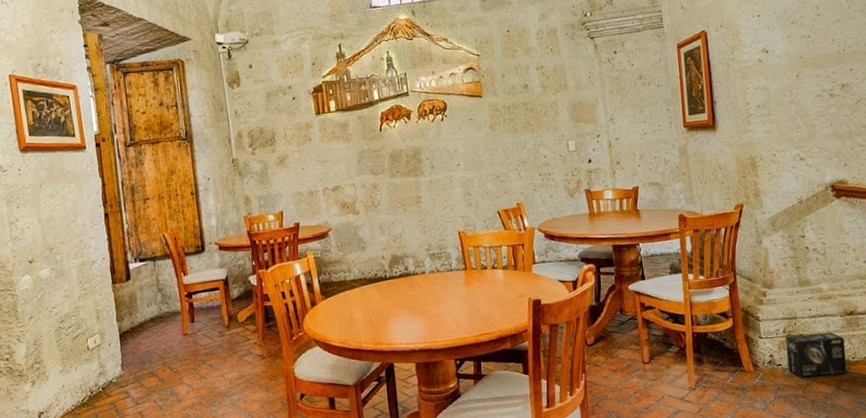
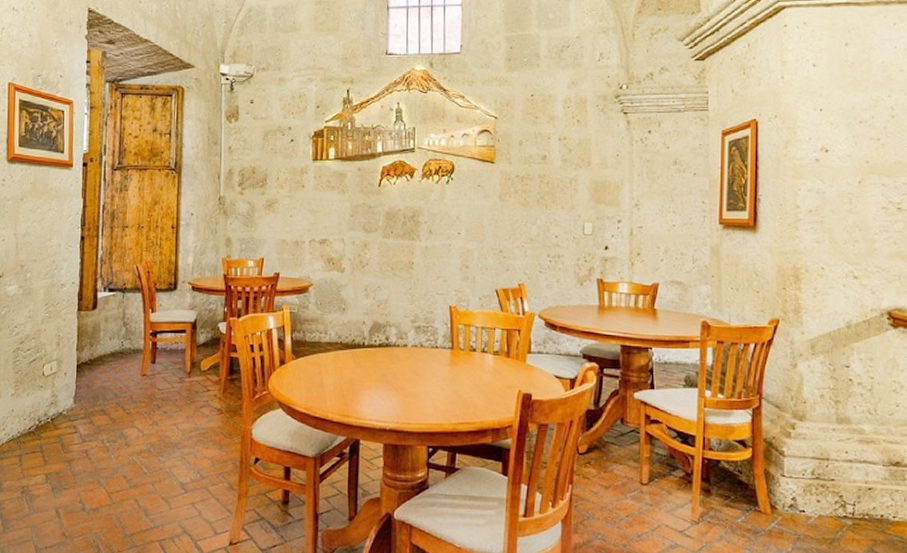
box: present [785,332,847,378] -> none [813,479,885,535]

